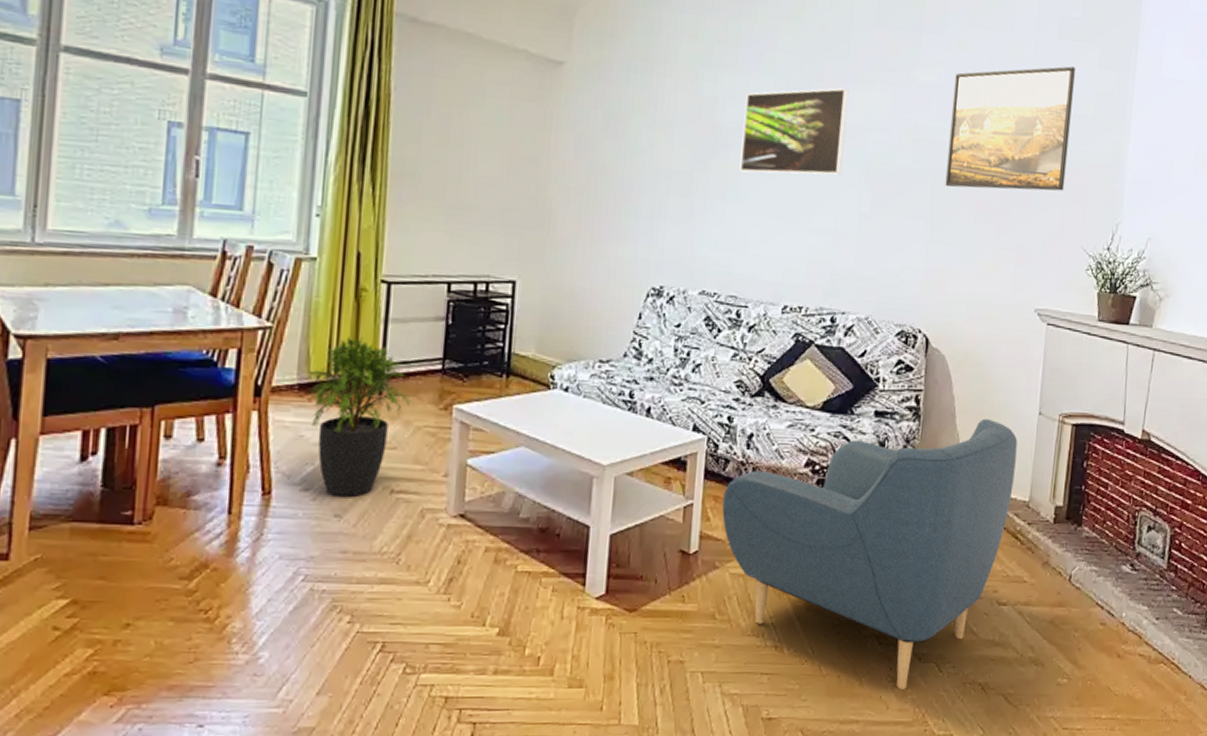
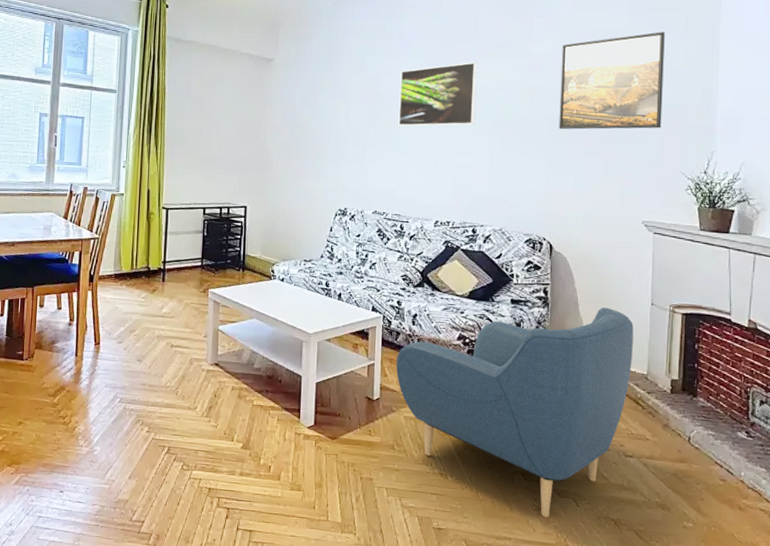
potted plant: present [308,336,414,497] -> none [120,243,184,348]

